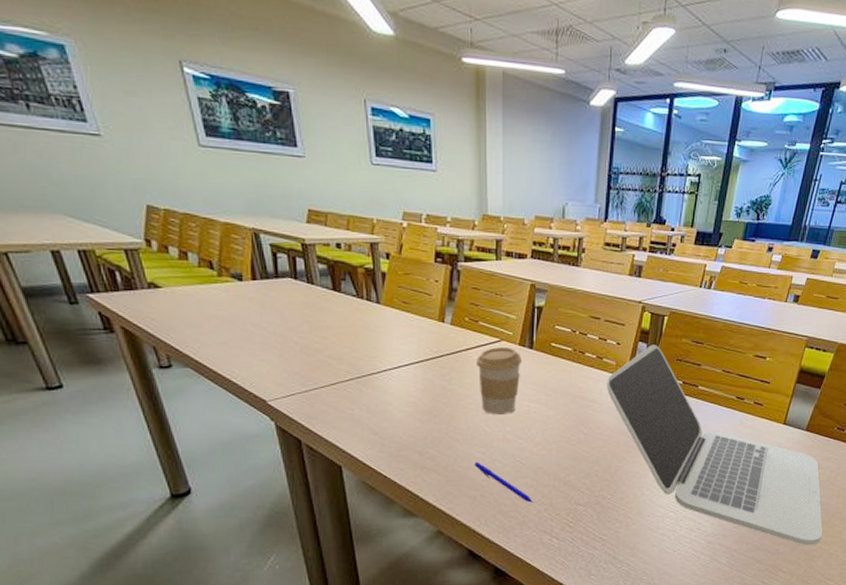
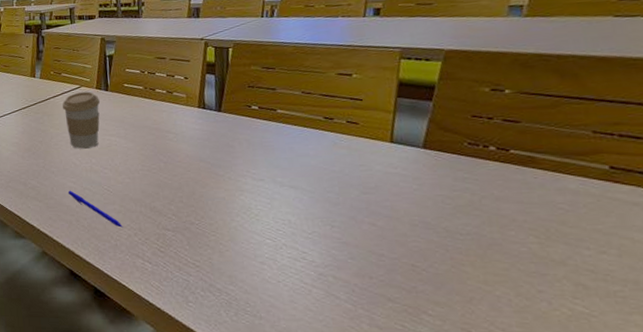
laptop: present [606,344,823,546] -> none [178,75,478,285]

